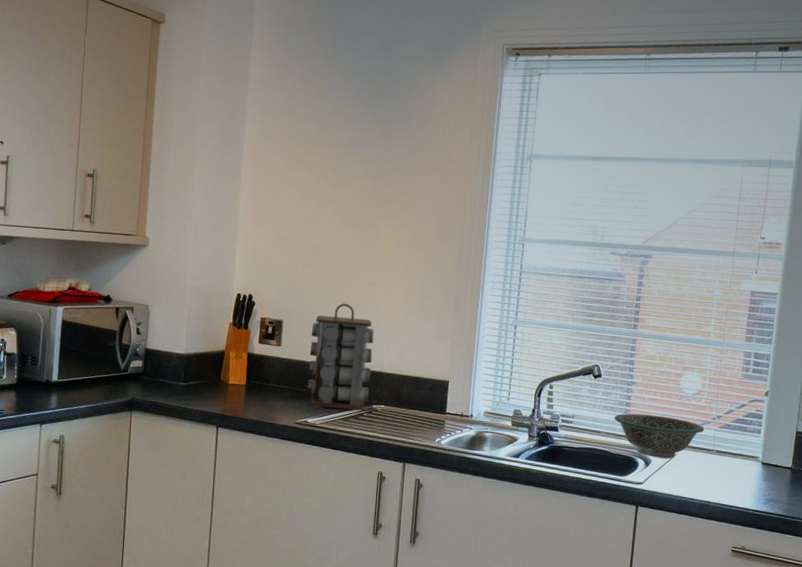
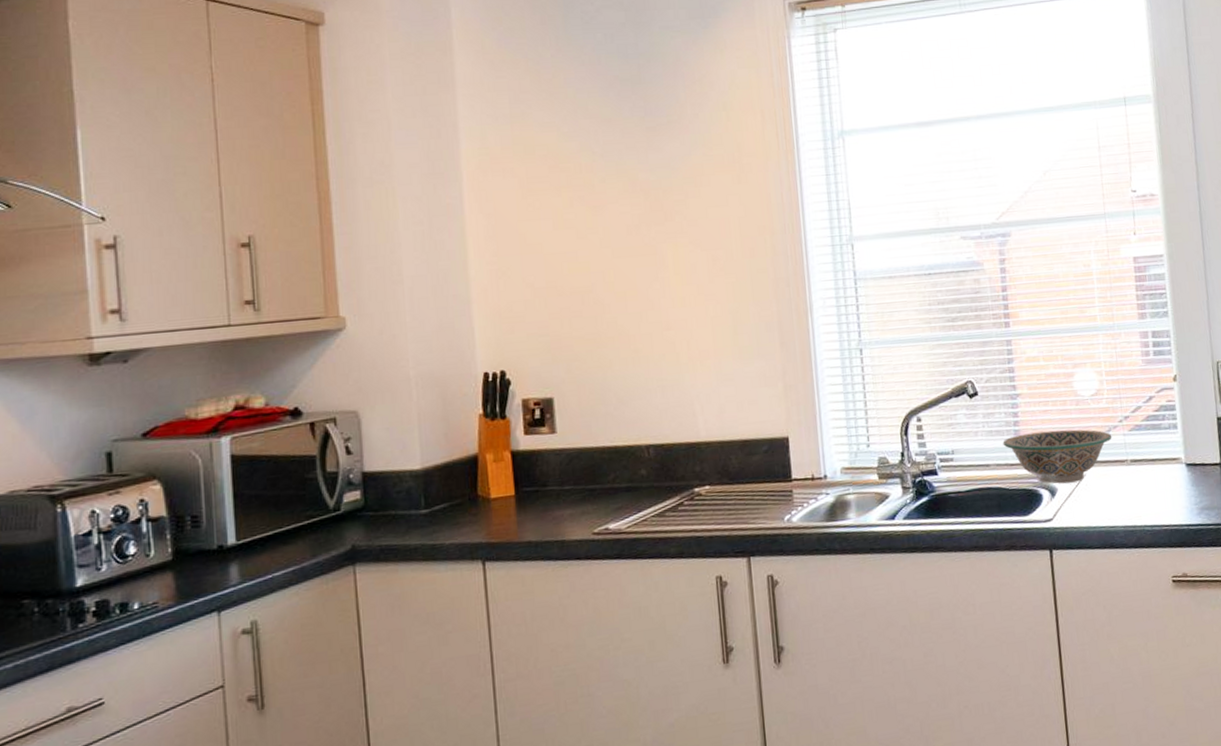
spice rack: present [306,303,374,411] -> none [595,359,688,507]

